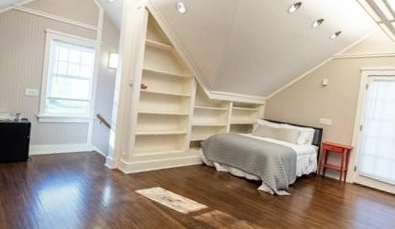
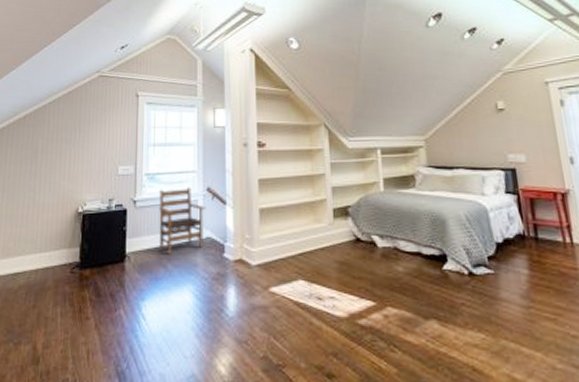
armchair: none [56,111,95,160] -> present [159,187,206,255]

